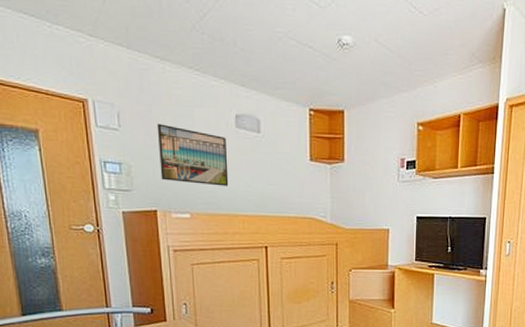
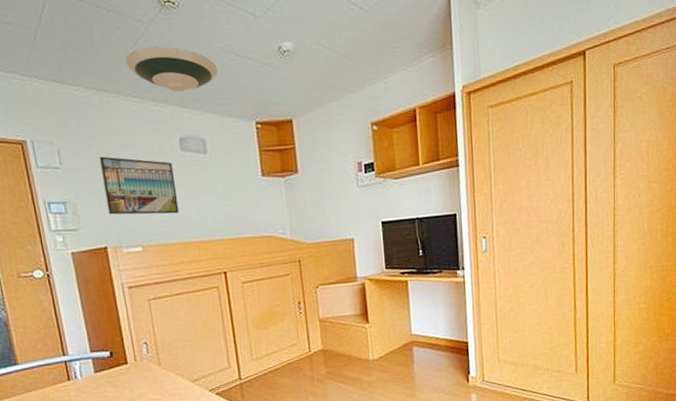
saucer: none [191,23,279,71] -> present [125,46,219,93]

